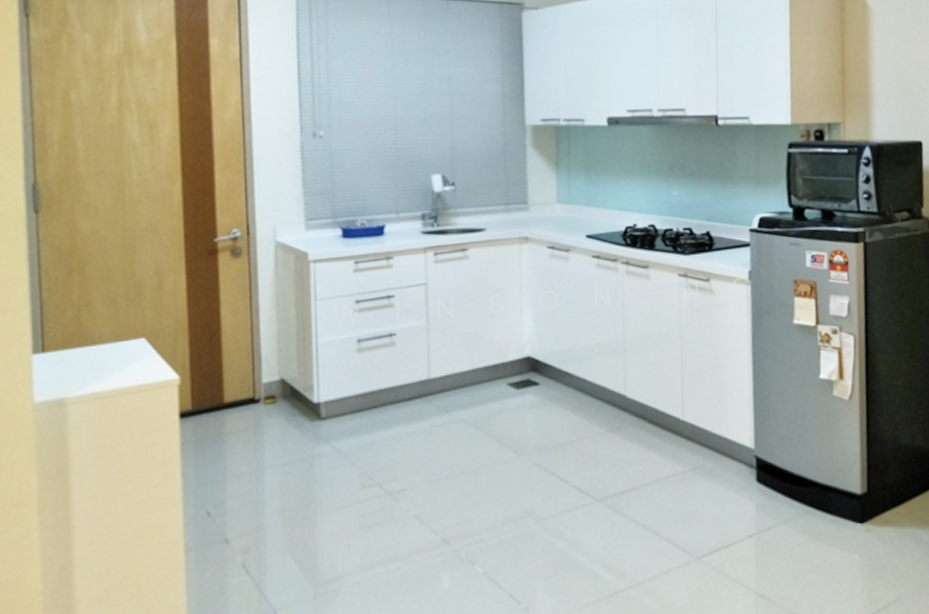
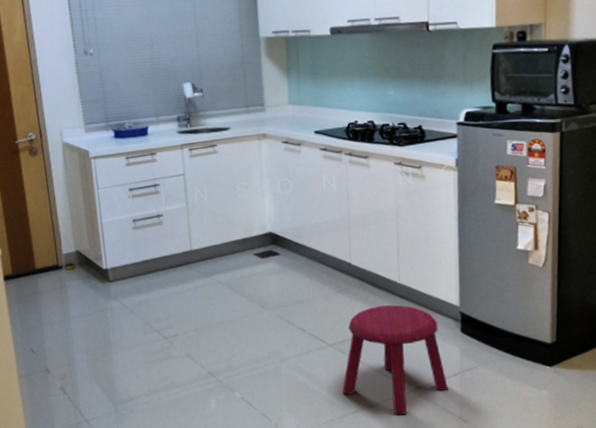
stool: none [612,447,742,591] -> present [342,304,448,415]

